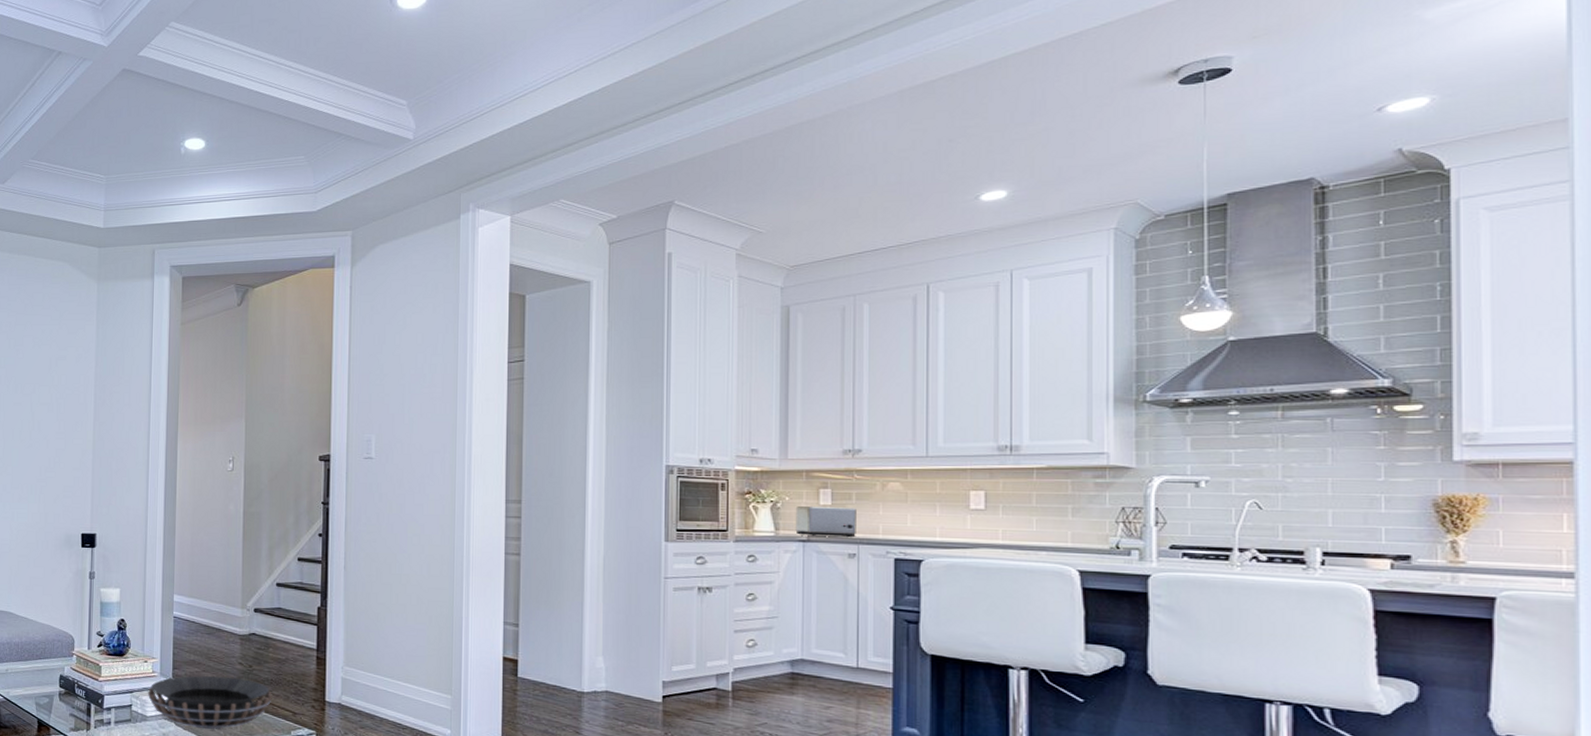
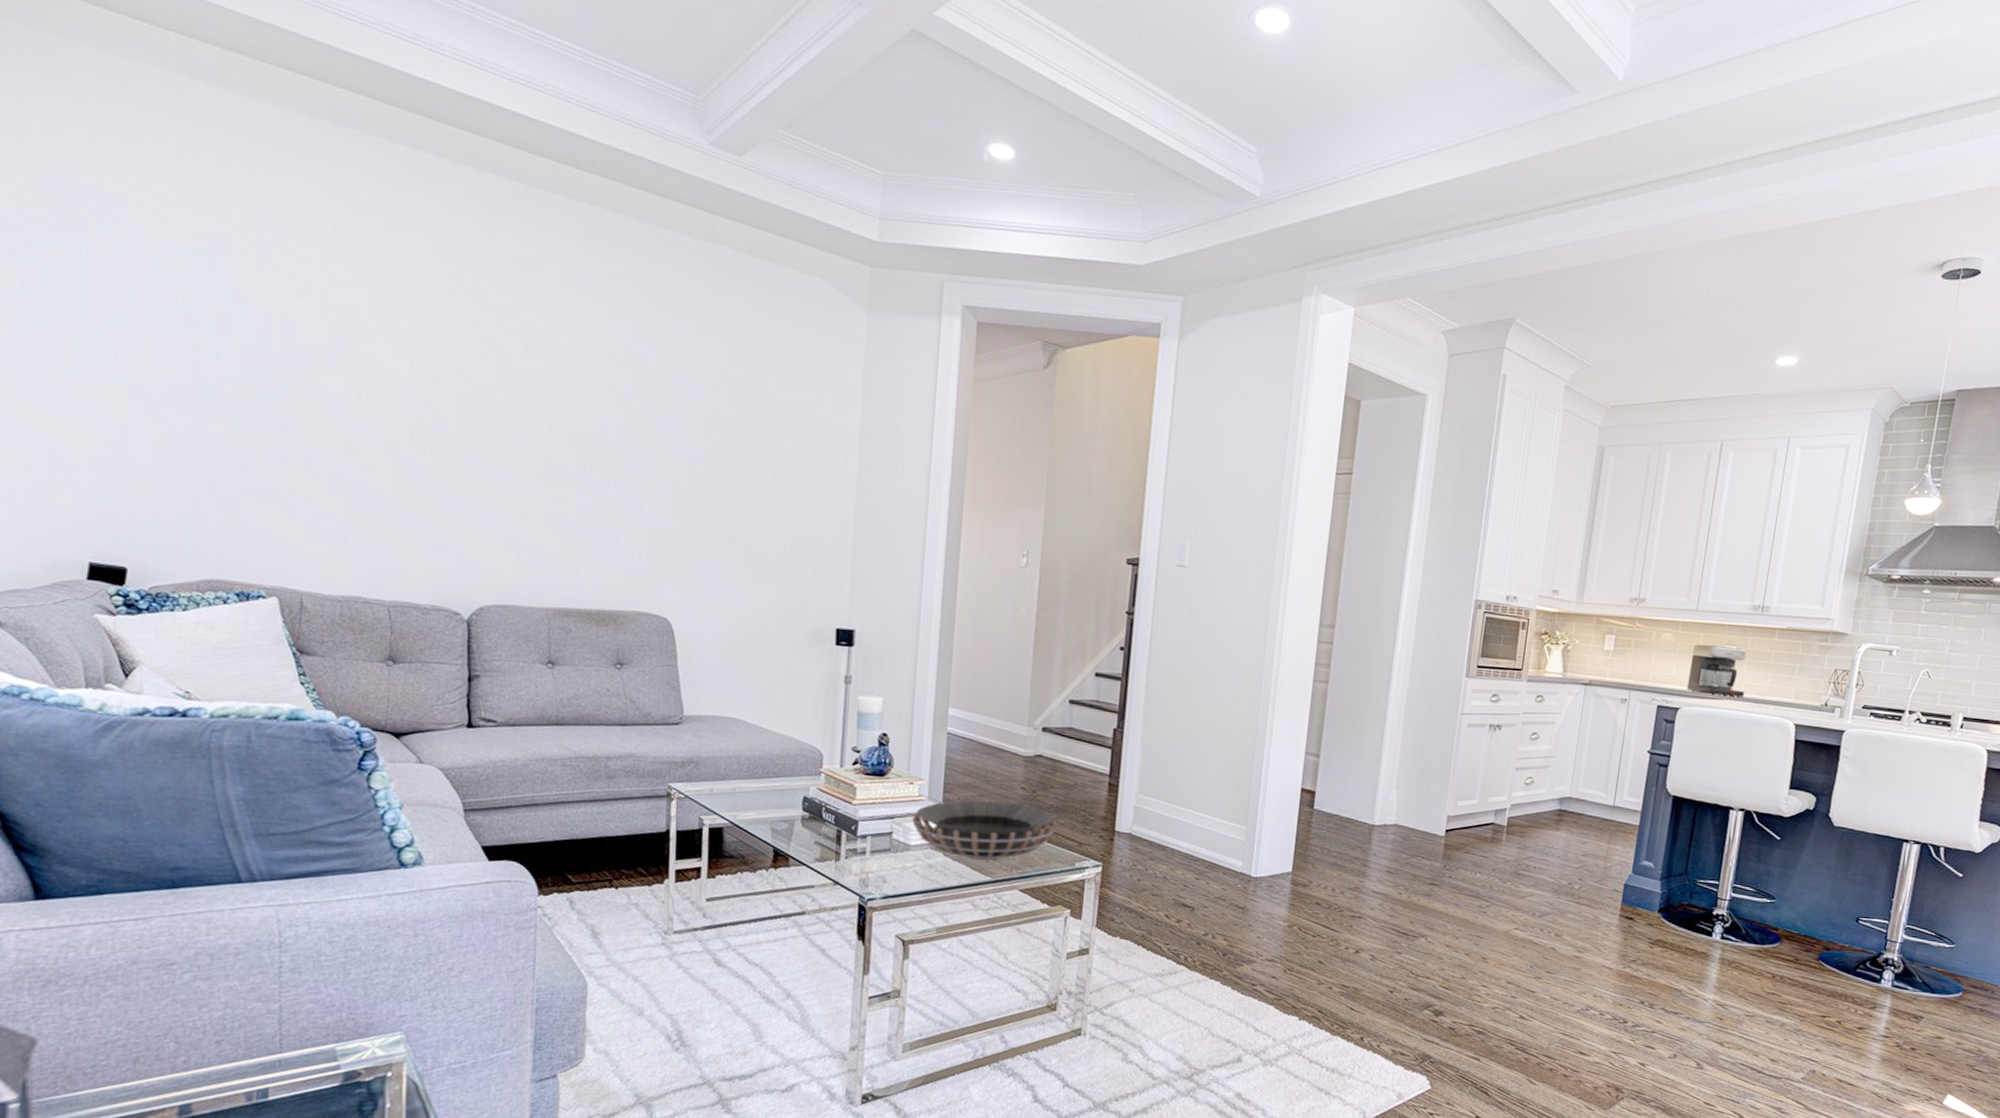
toaster: present [795,506,856,538] -> none [1580,650,1634,684]
coffee maker: none [929,491,1005,545] -> present [1687,644,1747,698]

